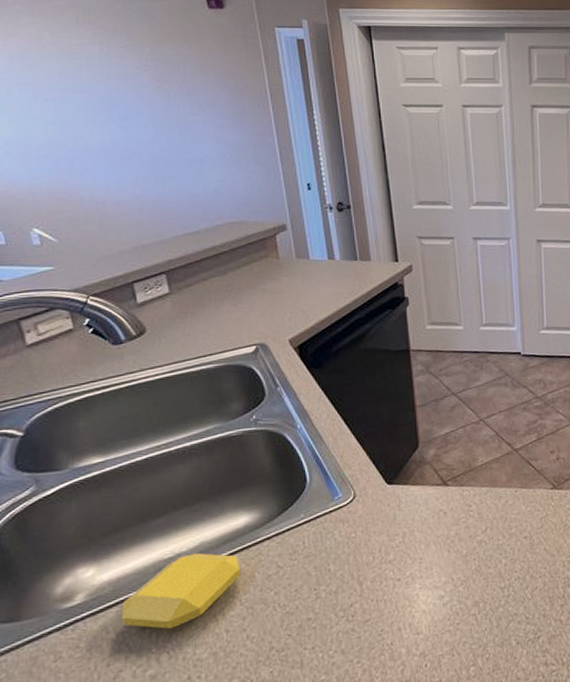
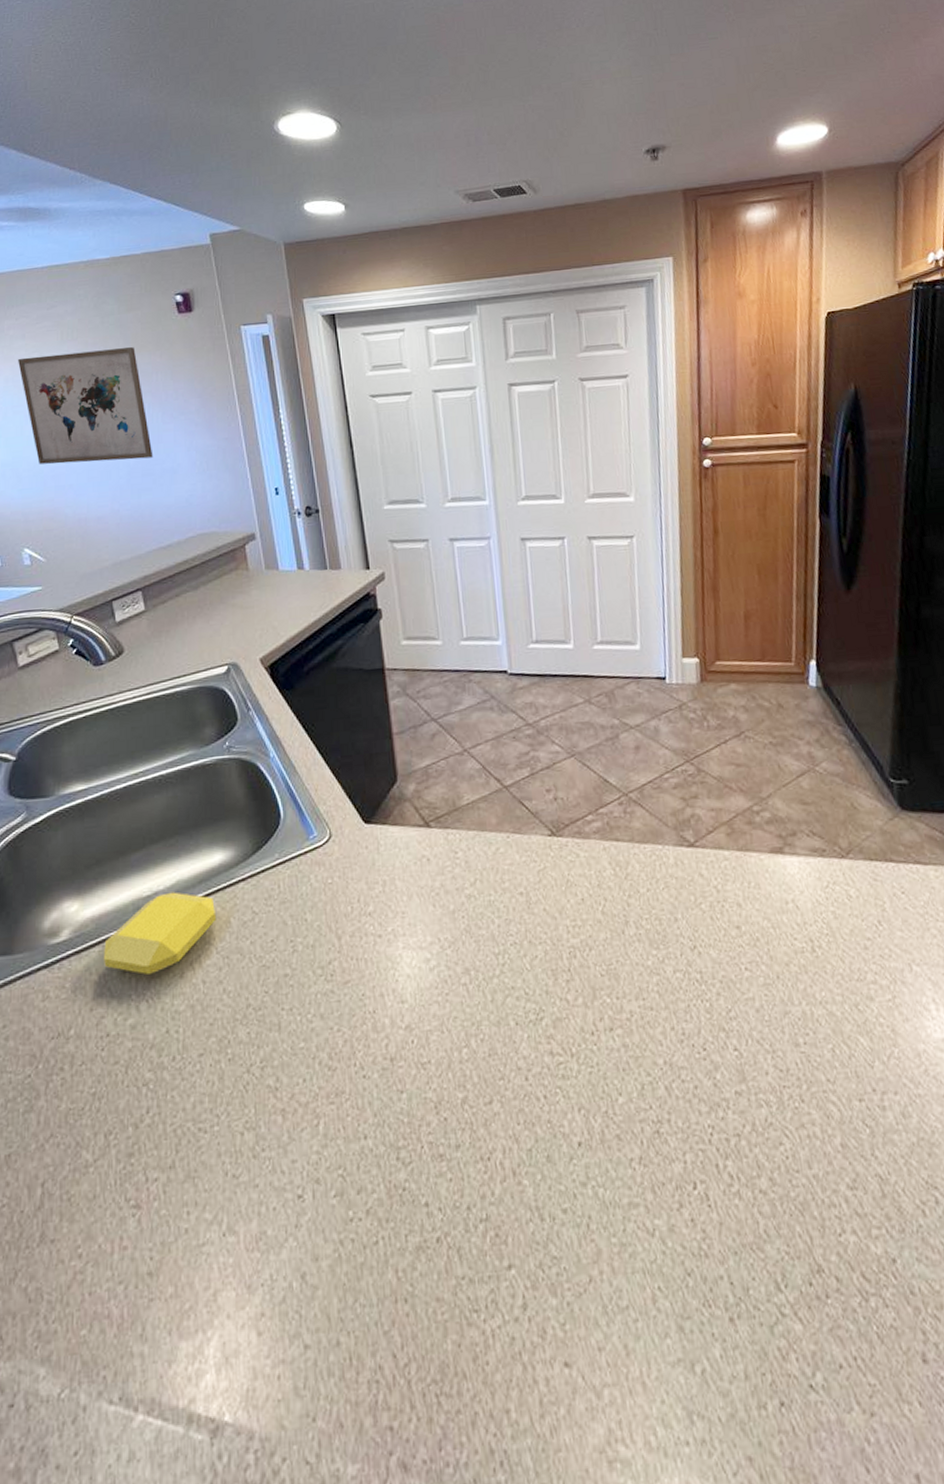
wall art: none [25,35,180,147] -> present [18,347,153,465]

